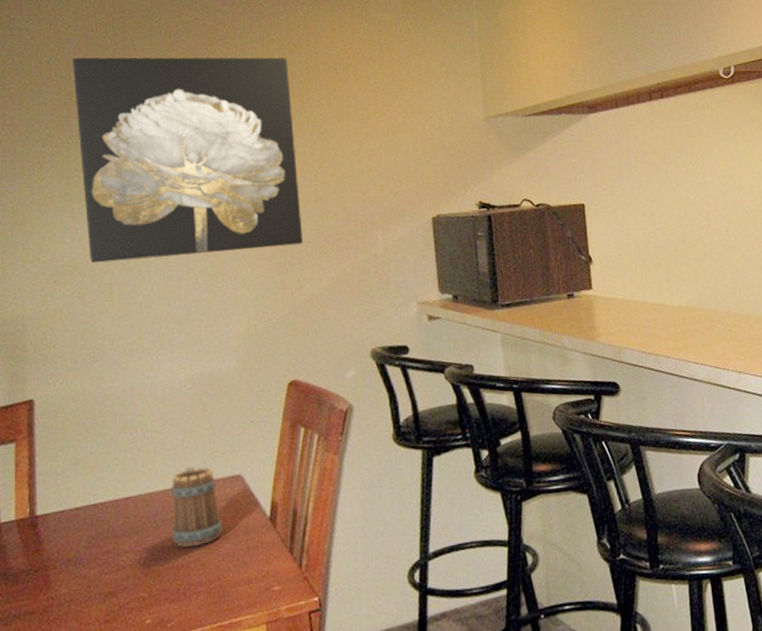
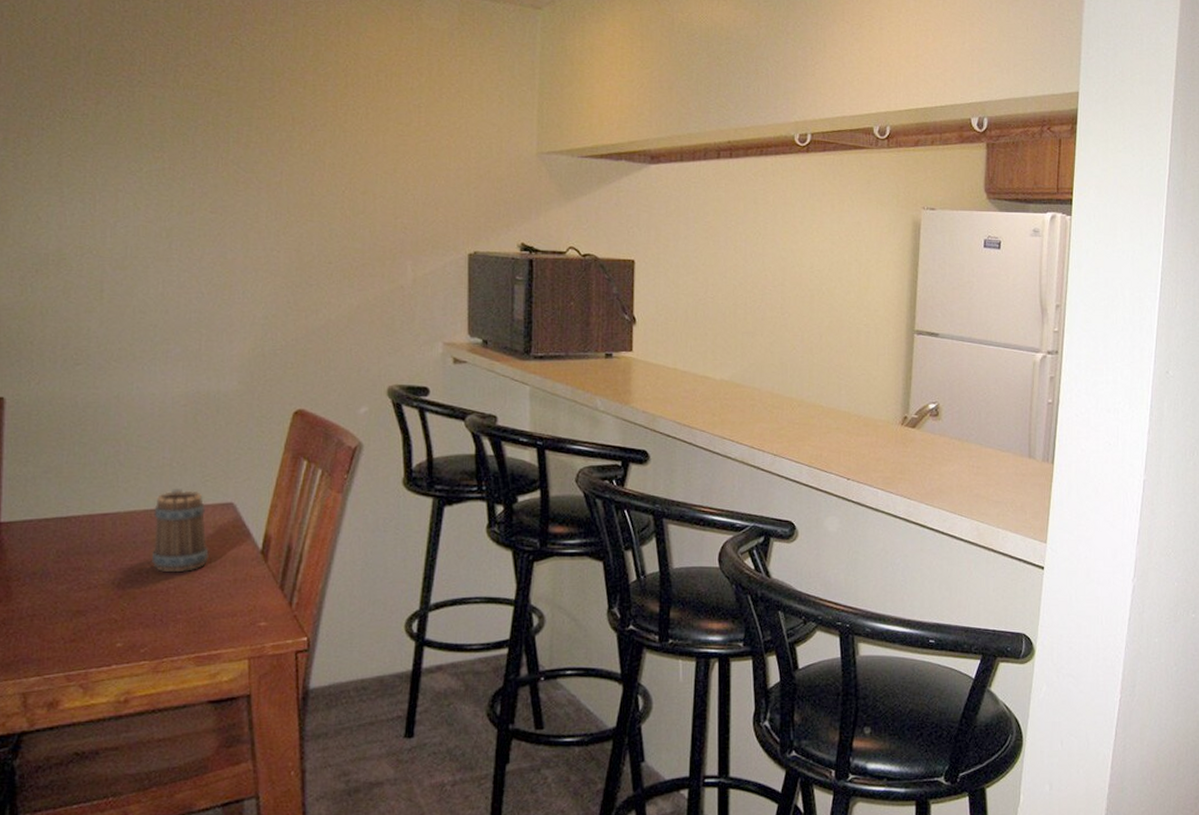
wall art: present [73,57,304,264] -> none [72,20,324,265]

